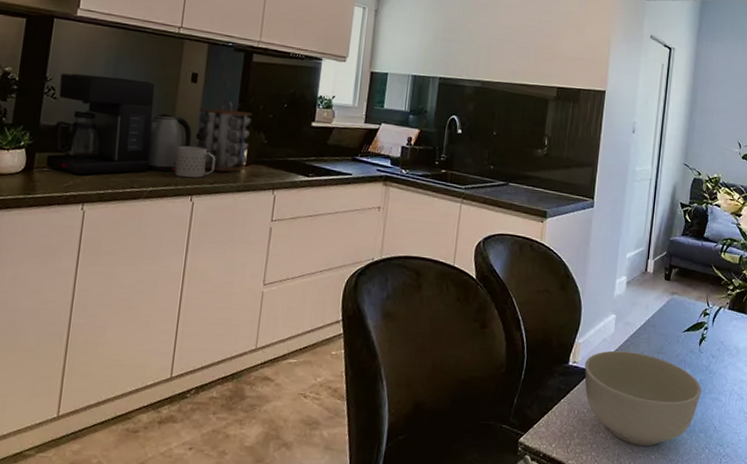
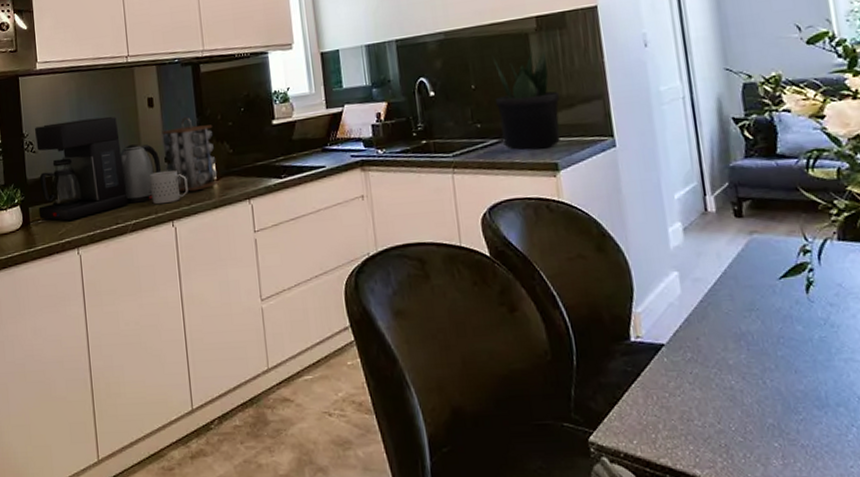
planter: none [508,112,562,198] -> present [492,52,561,151]
bowl: present [584,350,701,447] -> none [651,314,826,432]

